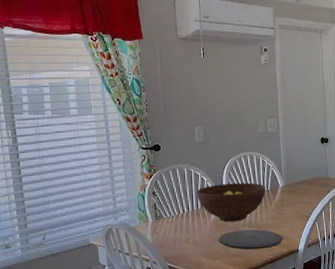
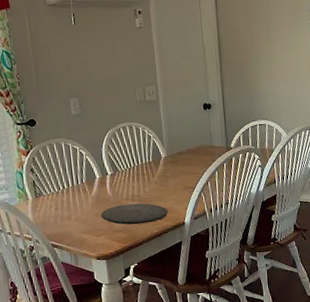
fruit bowl: present [196,182,266,222] -> none [75,154,148,197]

